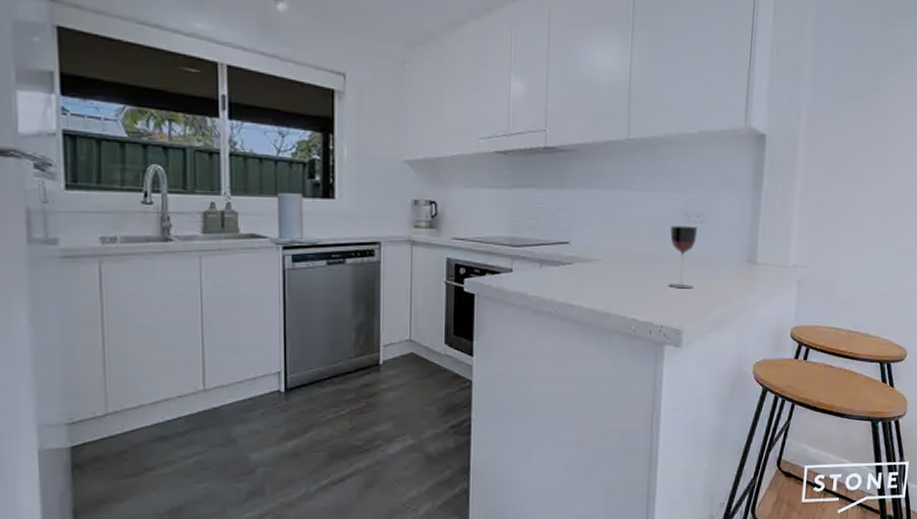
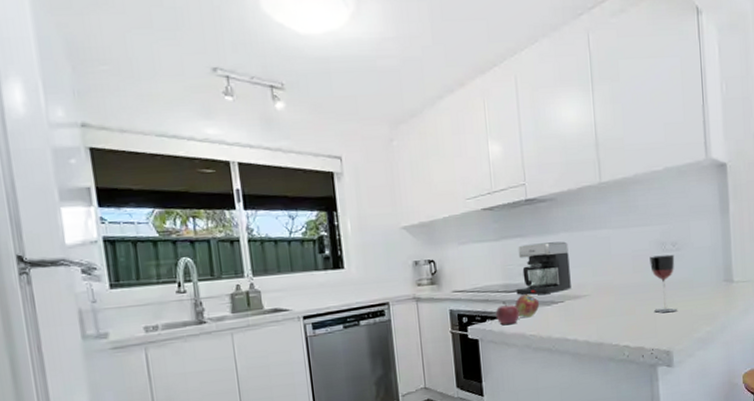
paper towel: present [270,192,322,245] -> none [291,267,338,316]
fruit: none [496,256,523,282] -> present [495,301,520,326]
fruit: none [519,251,546,277] -> present [515,294,540,318]
coffee maker: none [522,196,585,254] -> present [516,241,571,296]

